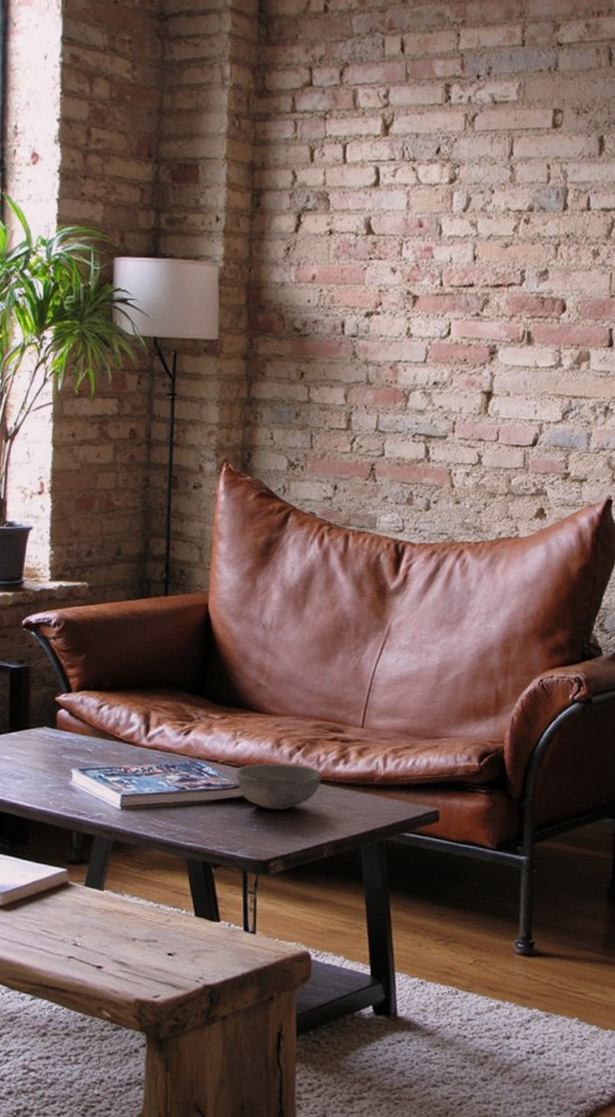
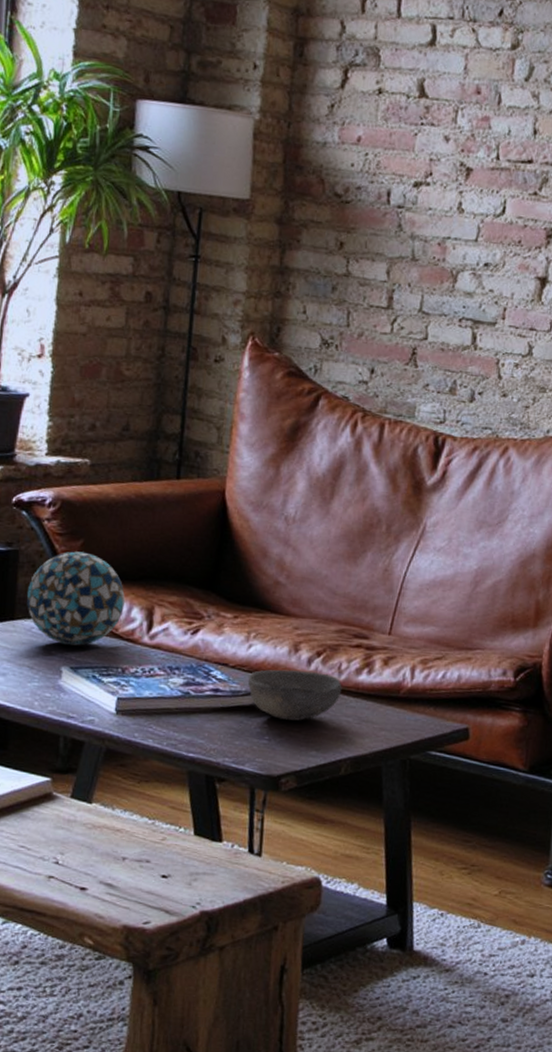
decorative ball: none [38,665,124,750] -> present [26,551,125,646]

